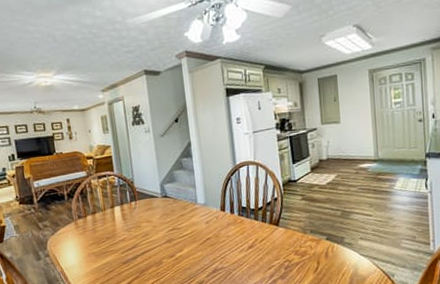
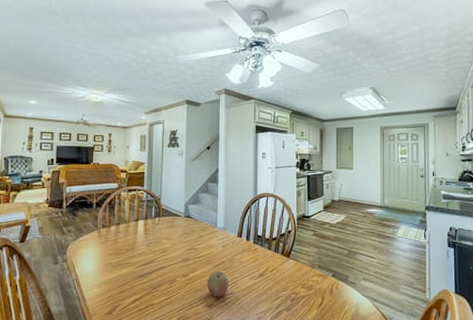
fruit: none [194,247,219,274] -> present [206,271,229,298]

